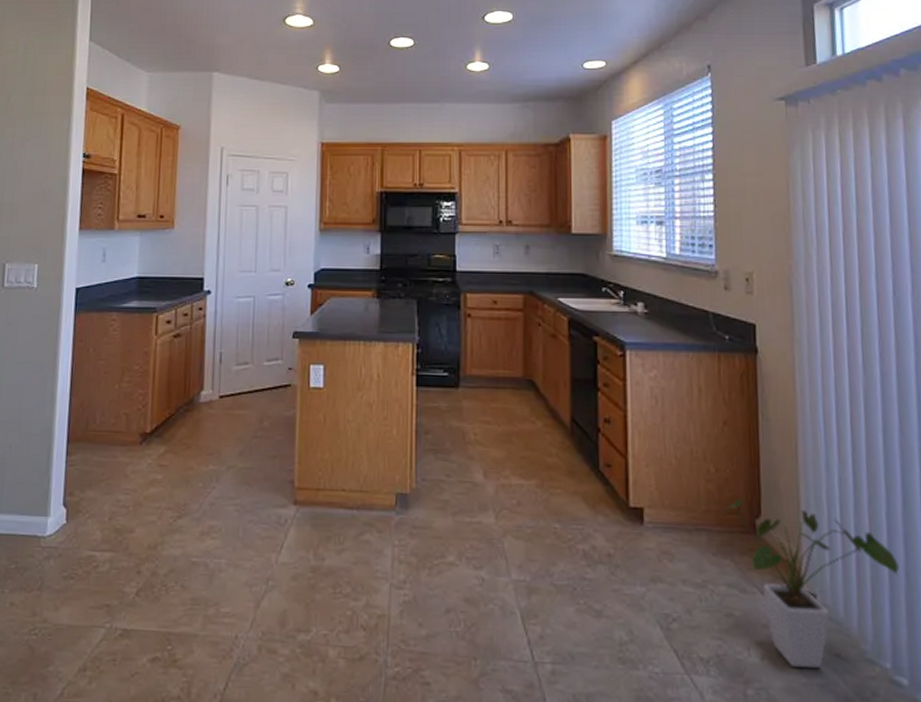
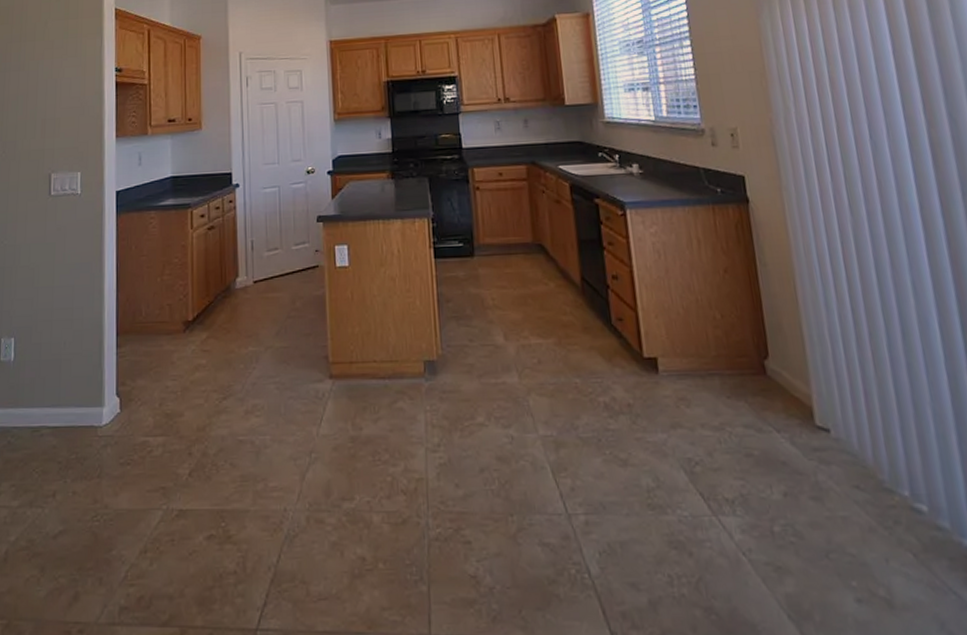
house plant: present [720,498,900,668] -> none [730,342,907,501]

